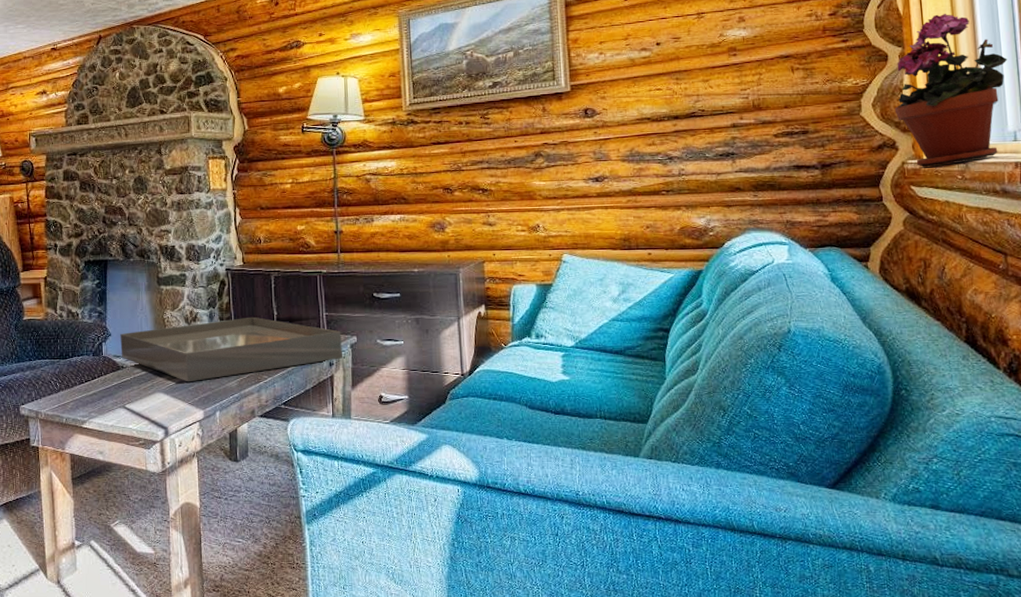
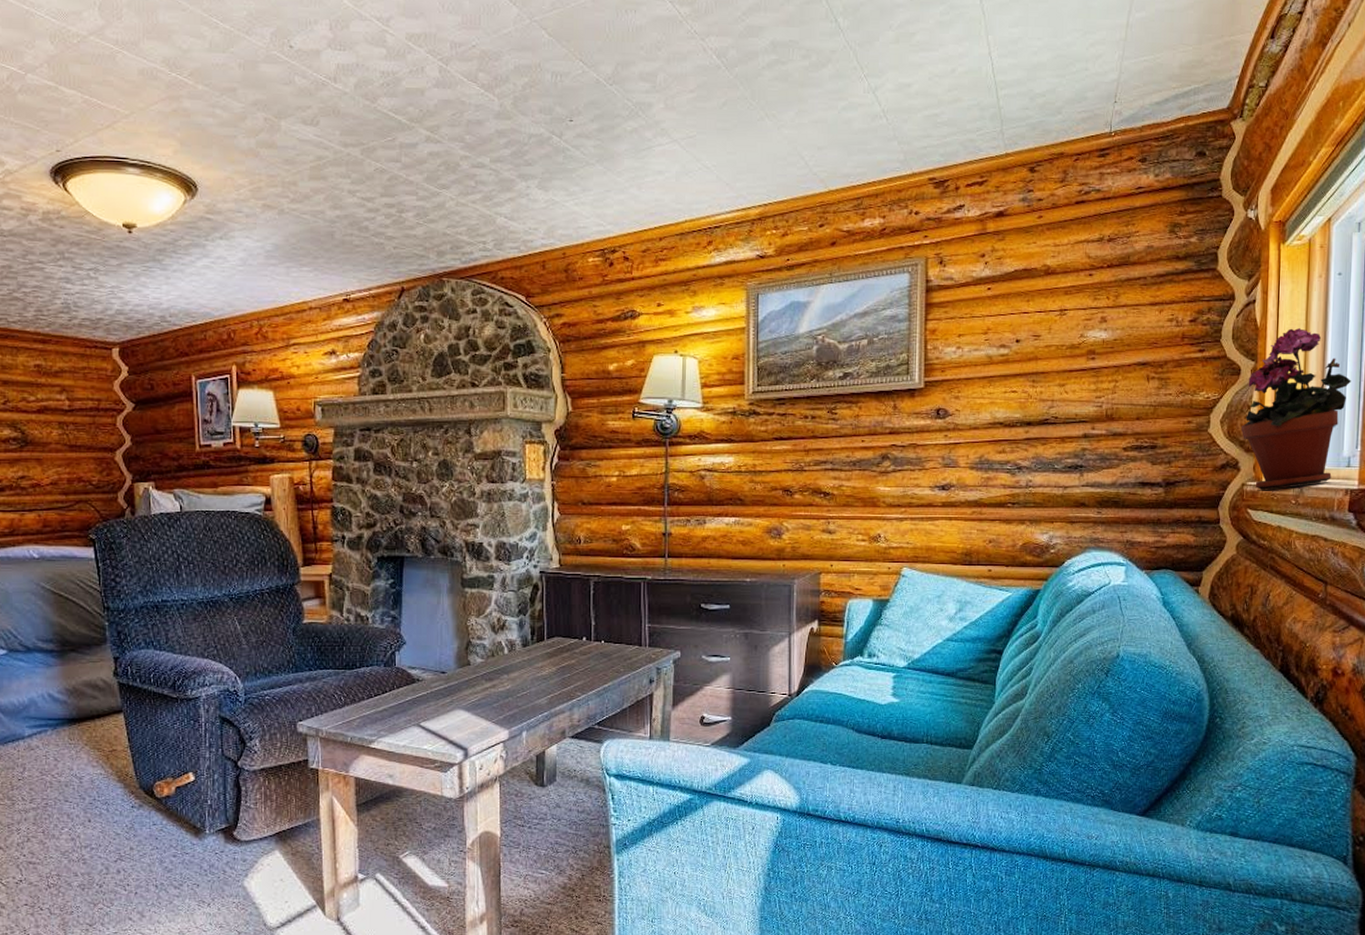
tray: present [120,316,342,383] -> none [416,626,664,699]

